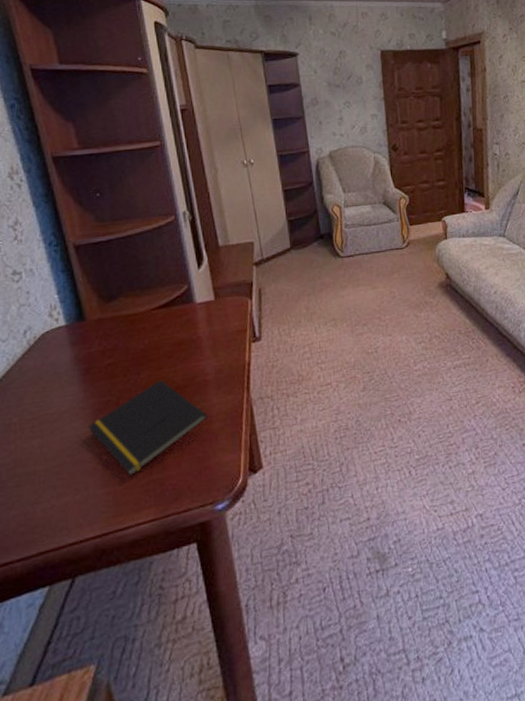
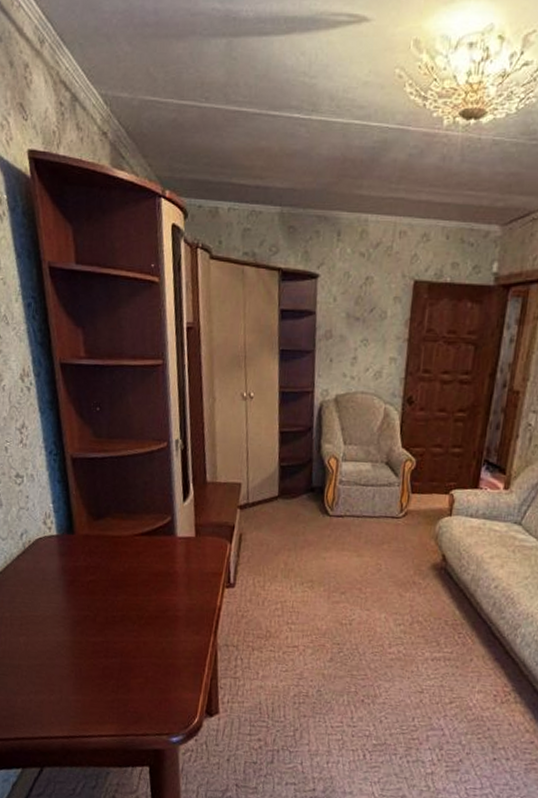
notepad: present [87,380,207,476] -> none [66,606,174,691]

